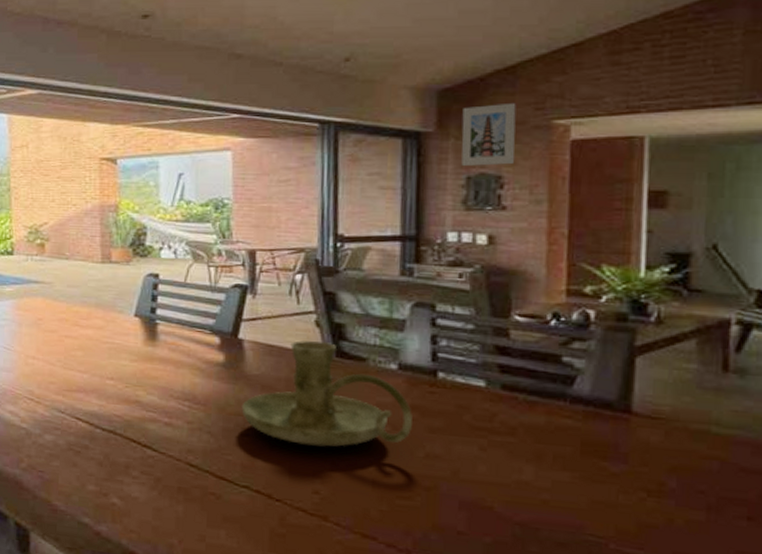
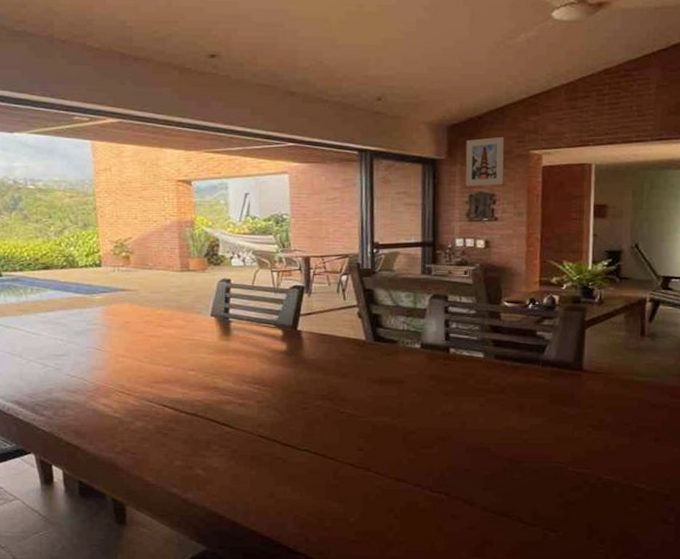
candle holder: present [241,340,412,447] -> none [301,329,432,413]

